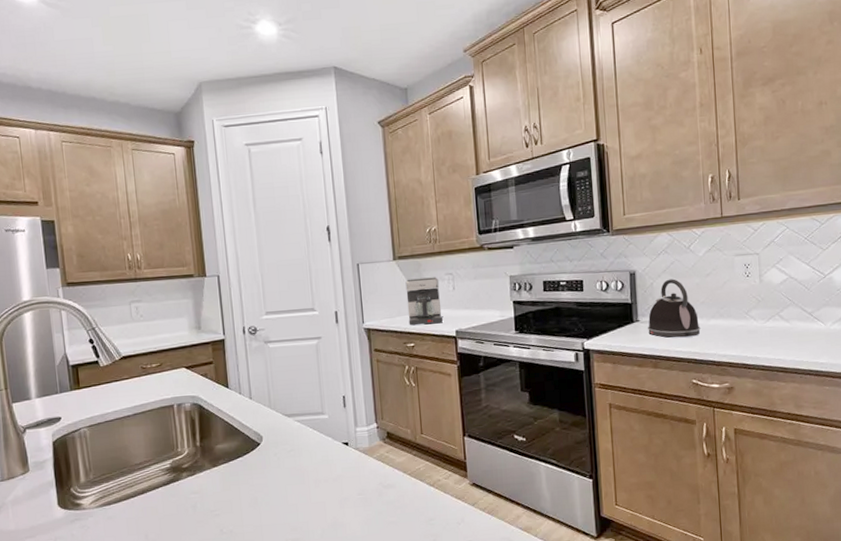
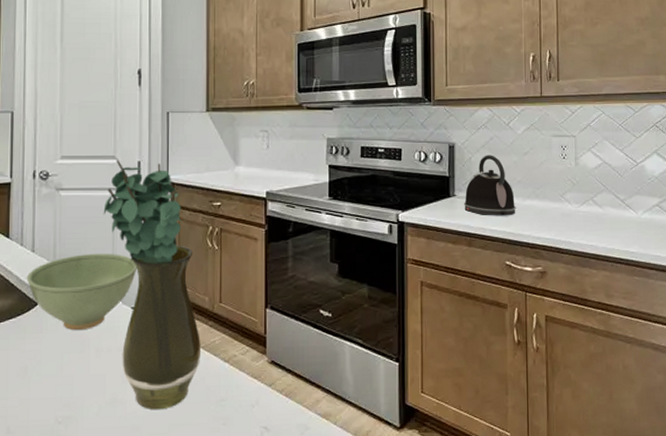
bowl: none [248,396,344,465] -> present [27,253,138,330]
vase: none [308,311,408,531] -> present [103,160,202,410]
coffee maker: present [405,277,444,326] -> none [217,133,254,183]

